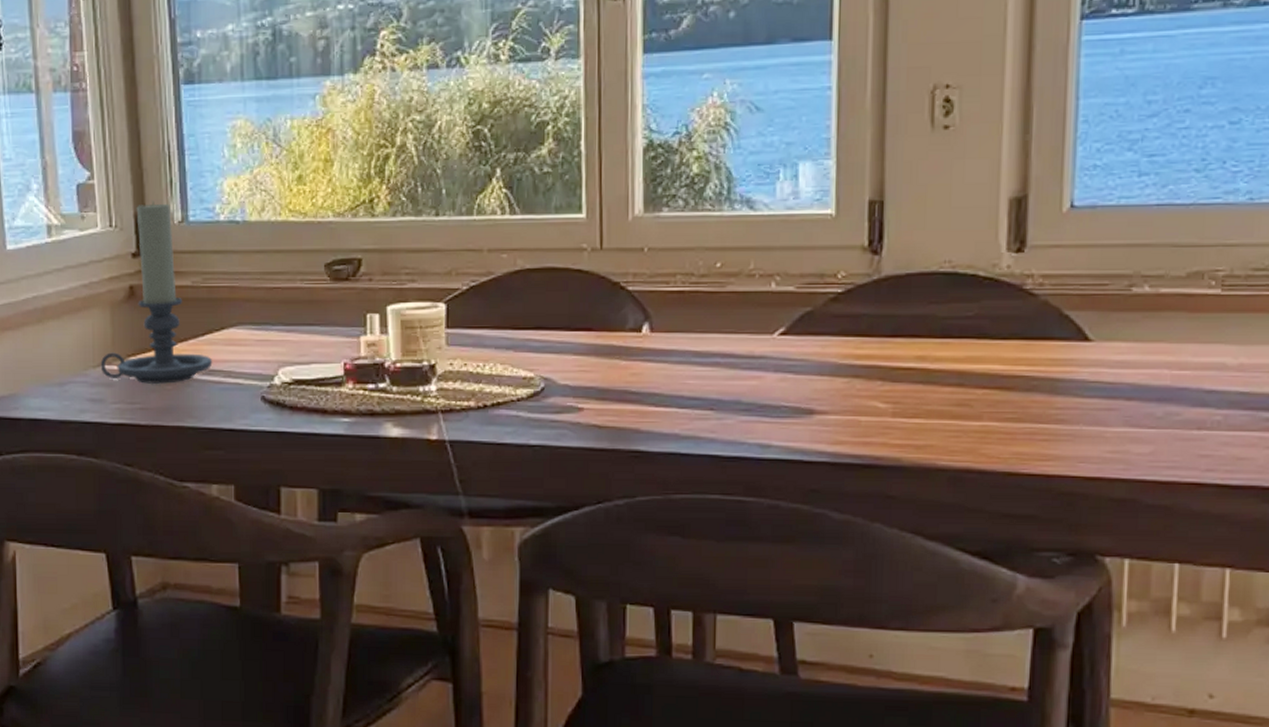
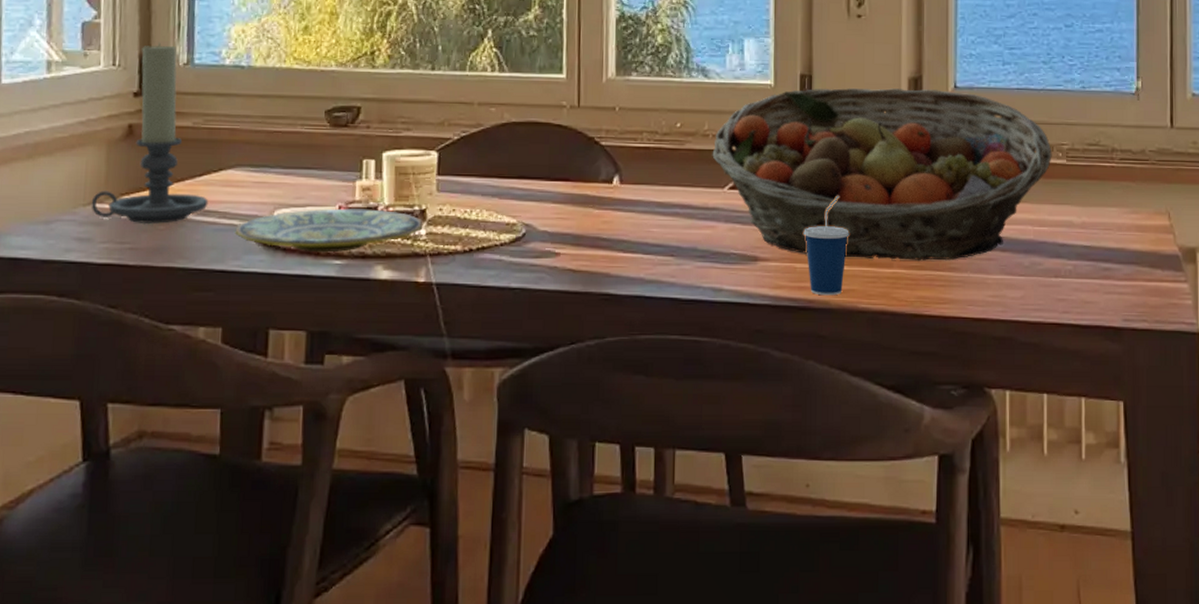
plate: none [241,365,433,410] -> present [235,208,423,253]
fruit basket: none [759,211,1202,412] -> present [712,87,1052,261]
cup: none [870,338,928,452] -> present [803,195,850,296]

